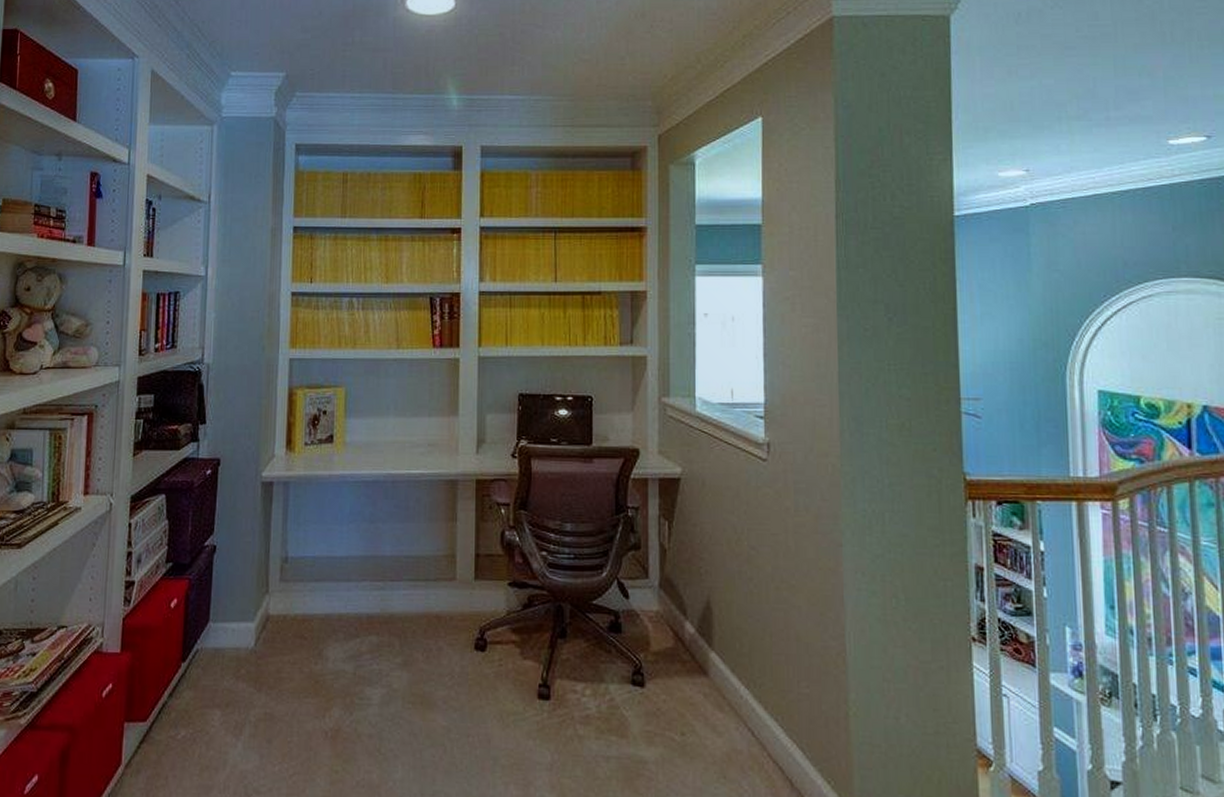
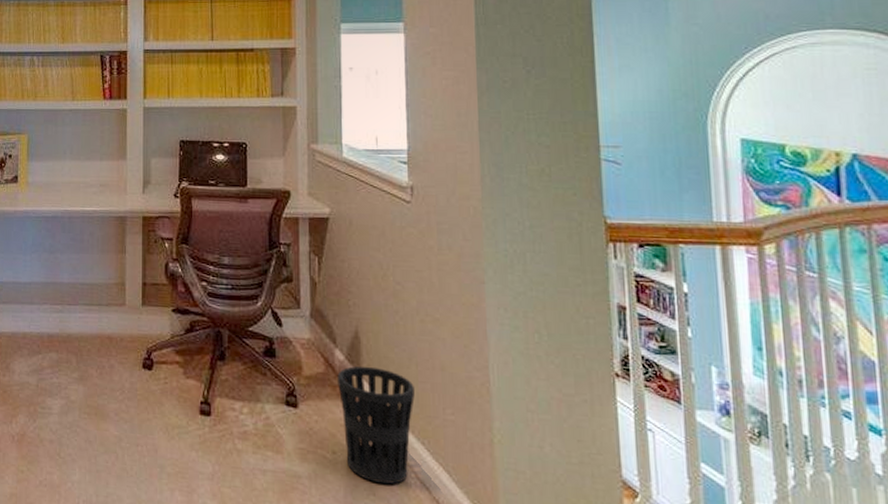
wastebasket: none [687,638,768,766] -> present [337,366,415,485]

